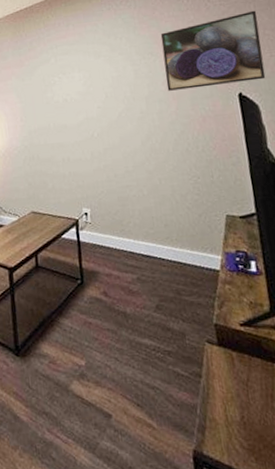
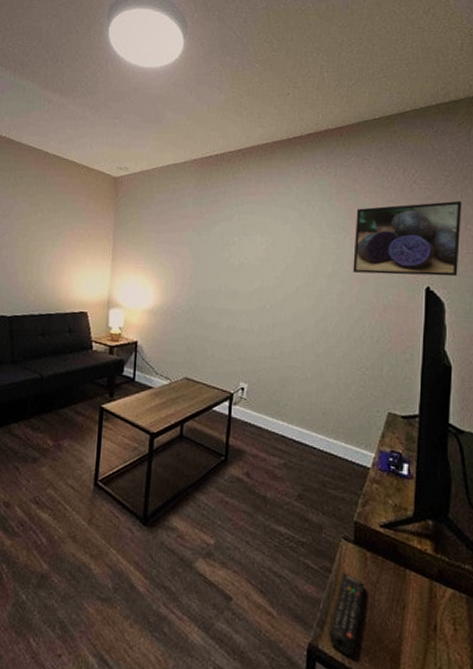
remote control: none [210,375,240,458] -> present [329,572,364,656]

